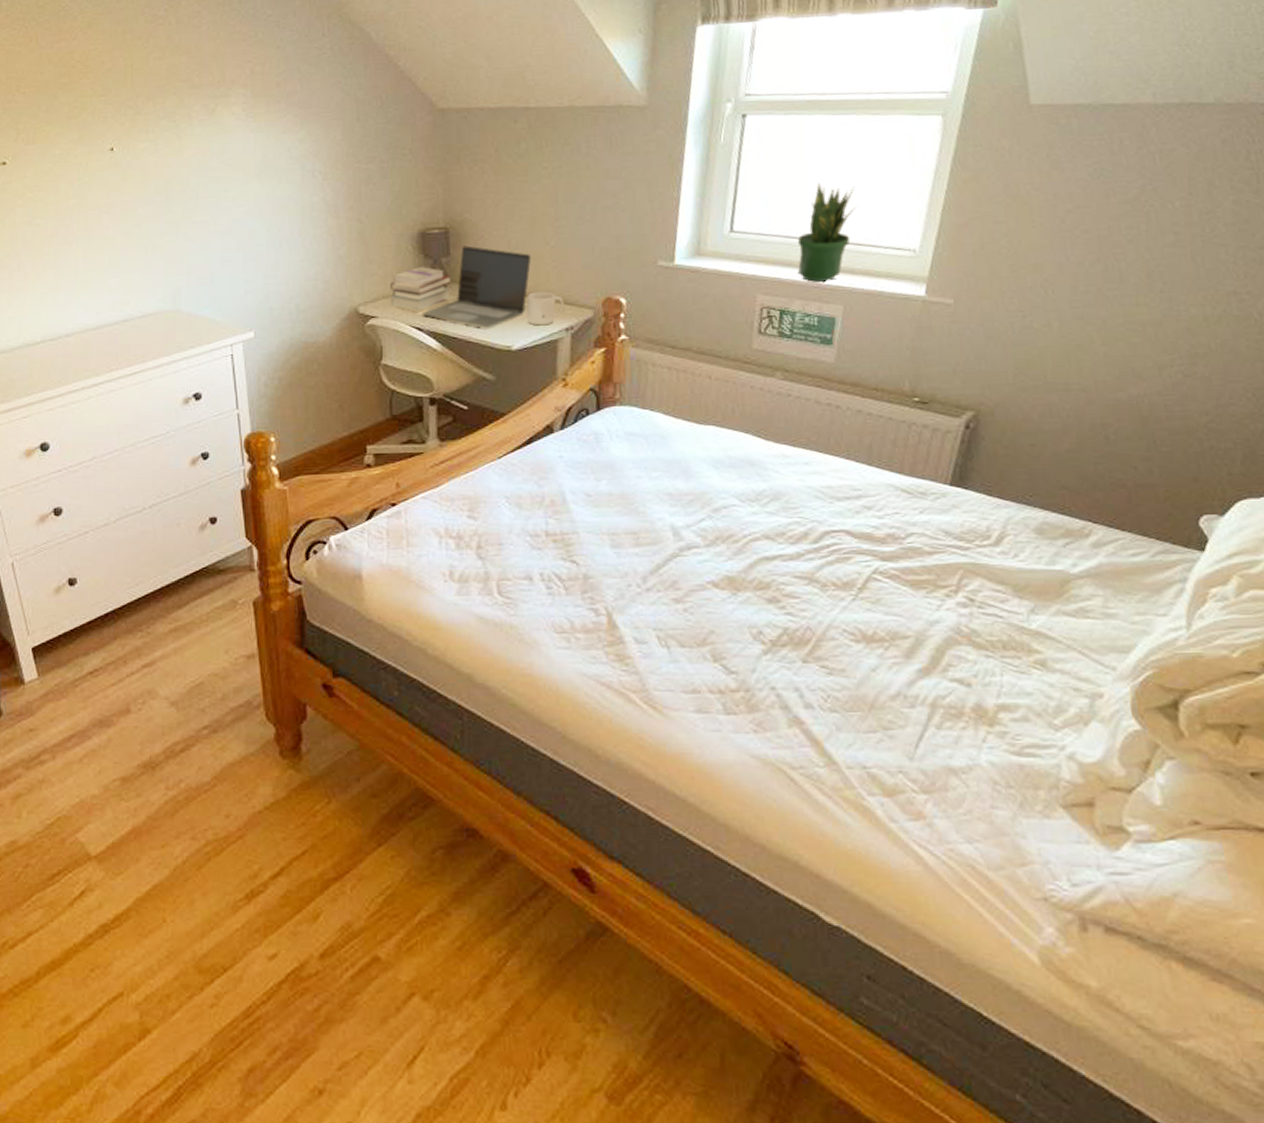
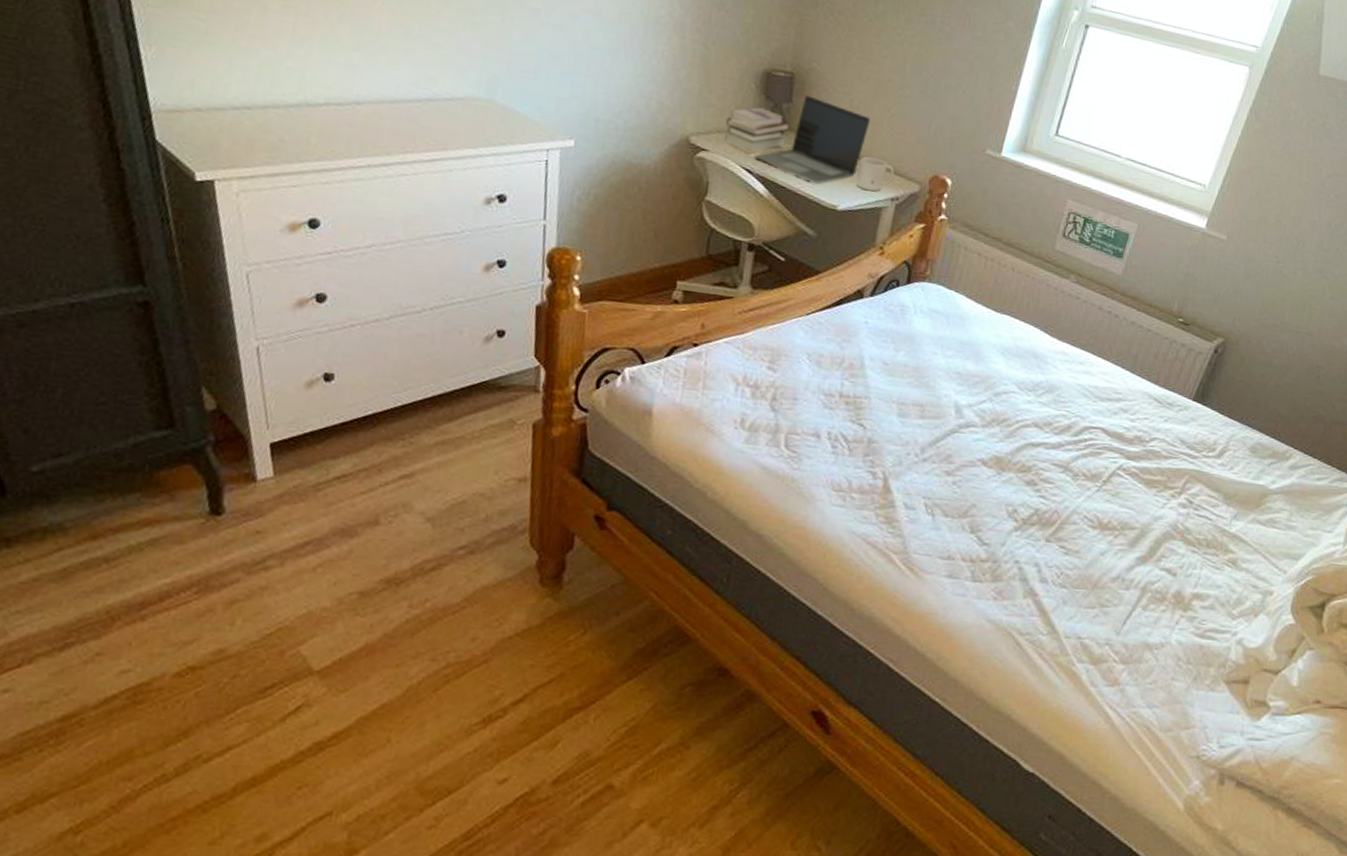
planter: present [797,182,856,282] -> none [1106,105,1168,199]

